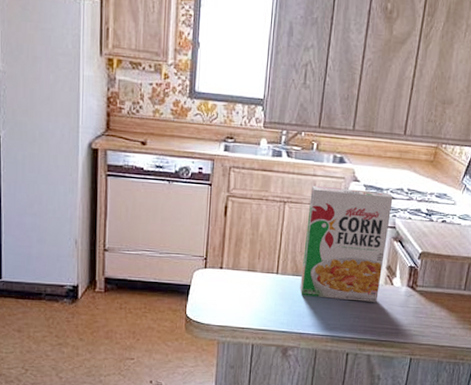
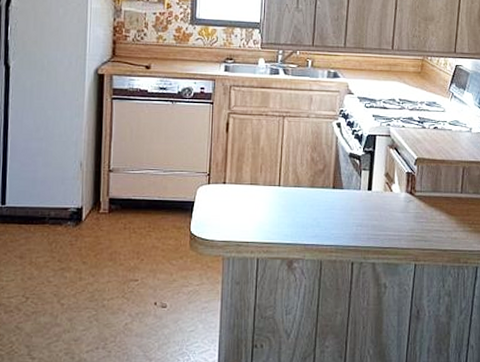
cereal box: present [300,185,393,302] -> none [302,99,386,209]

